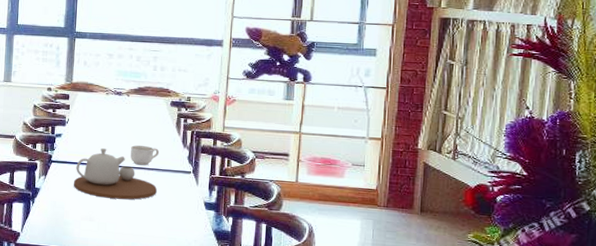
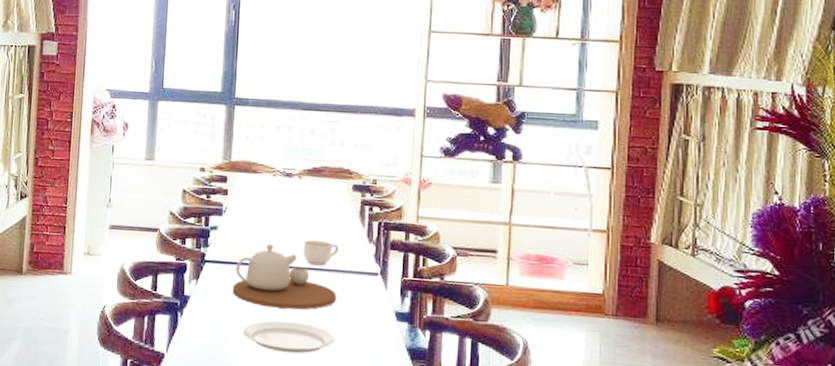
plate: none [82,208,155,234] -> present [243,320,334,354]

